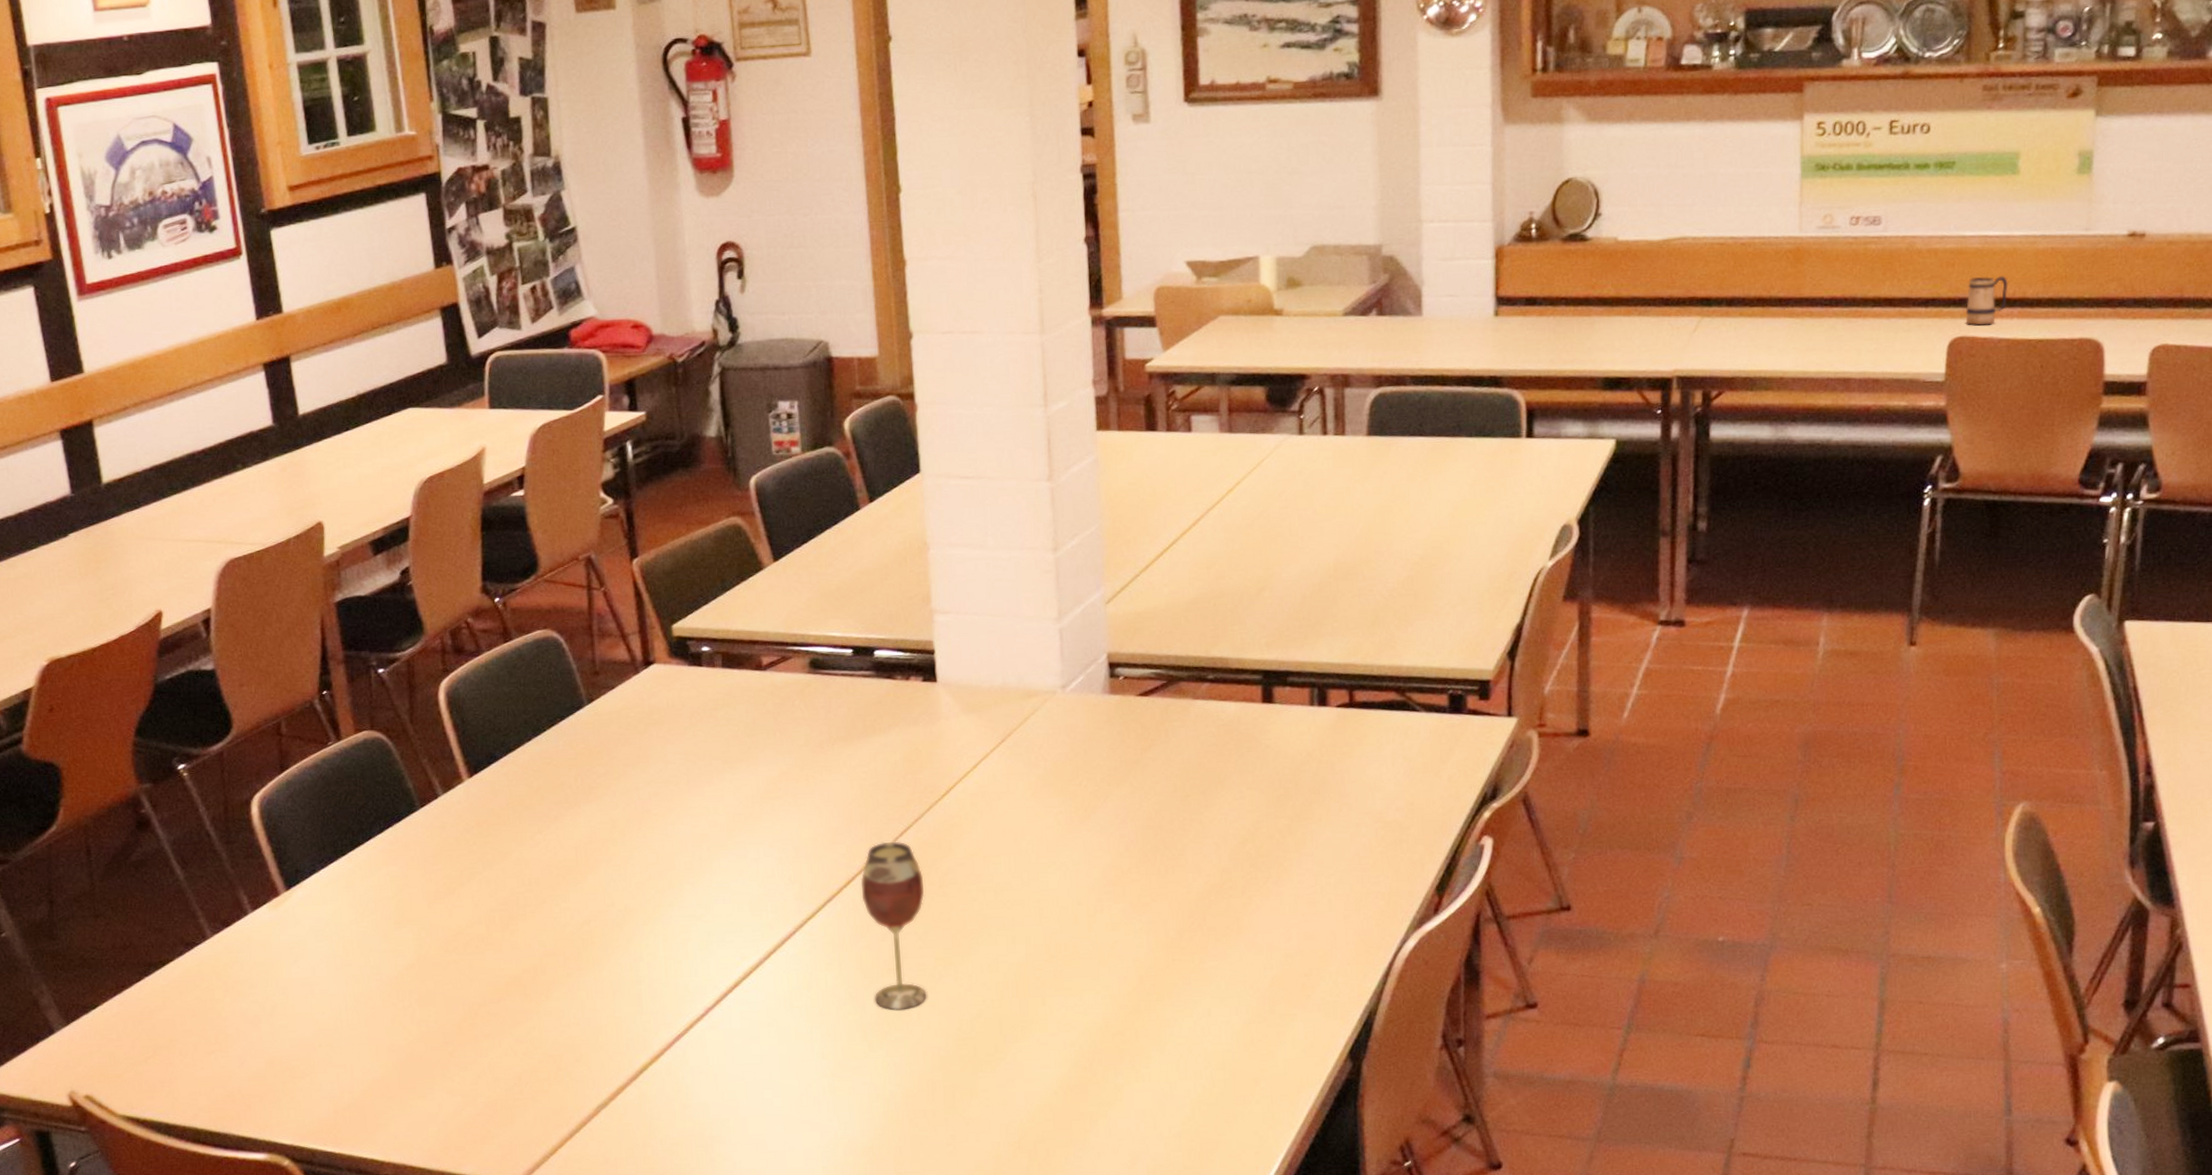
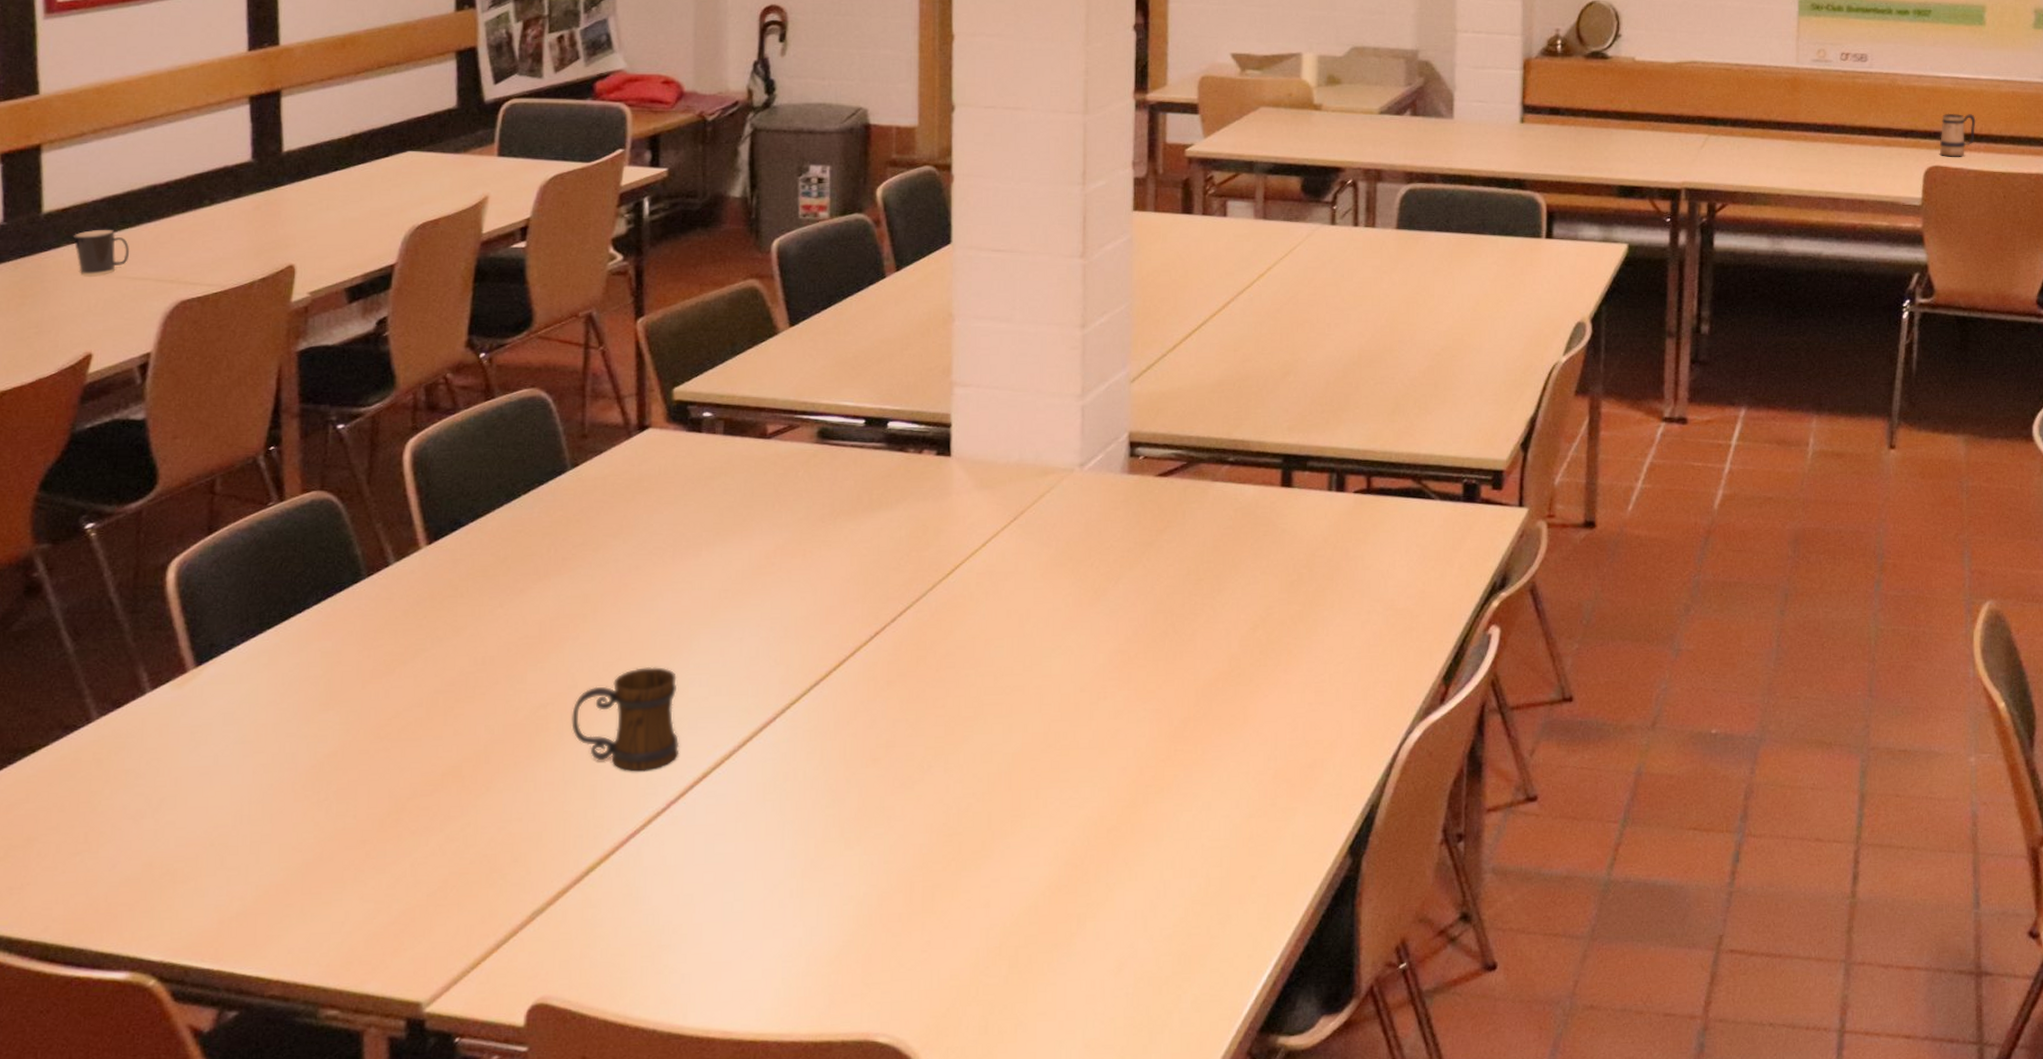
mug: none [131,495,180,541] -> present [73,229,129,277]
beer mug: none [612,886,711,982] -> present [571,667,680,772]
wineglass: present [860,841,927,1011] -> none [851,621,920,804]

